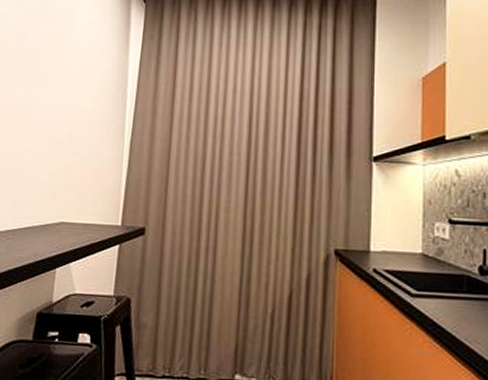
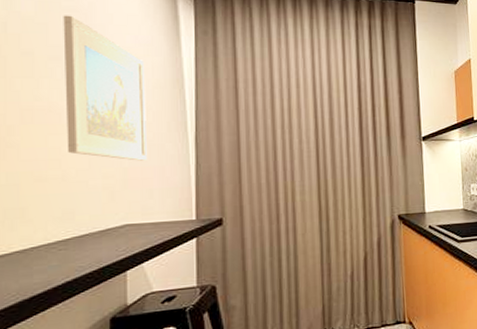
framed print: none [26,24,96,161] -> present [63,15,147,161]

